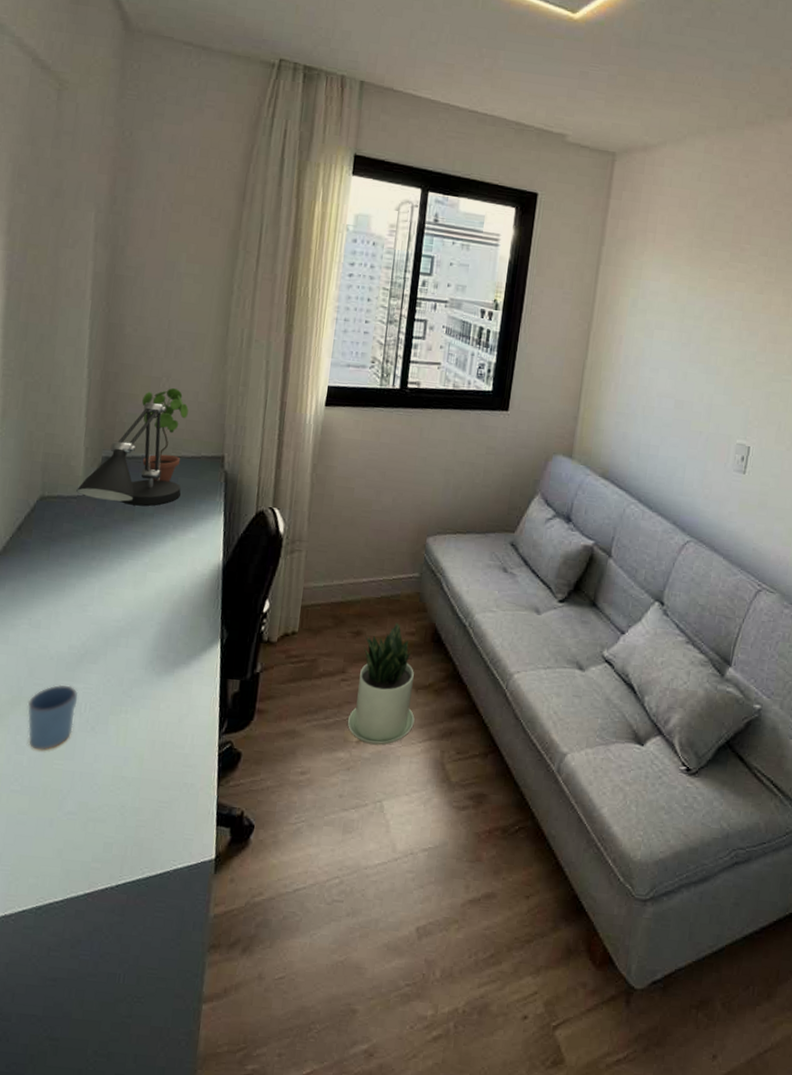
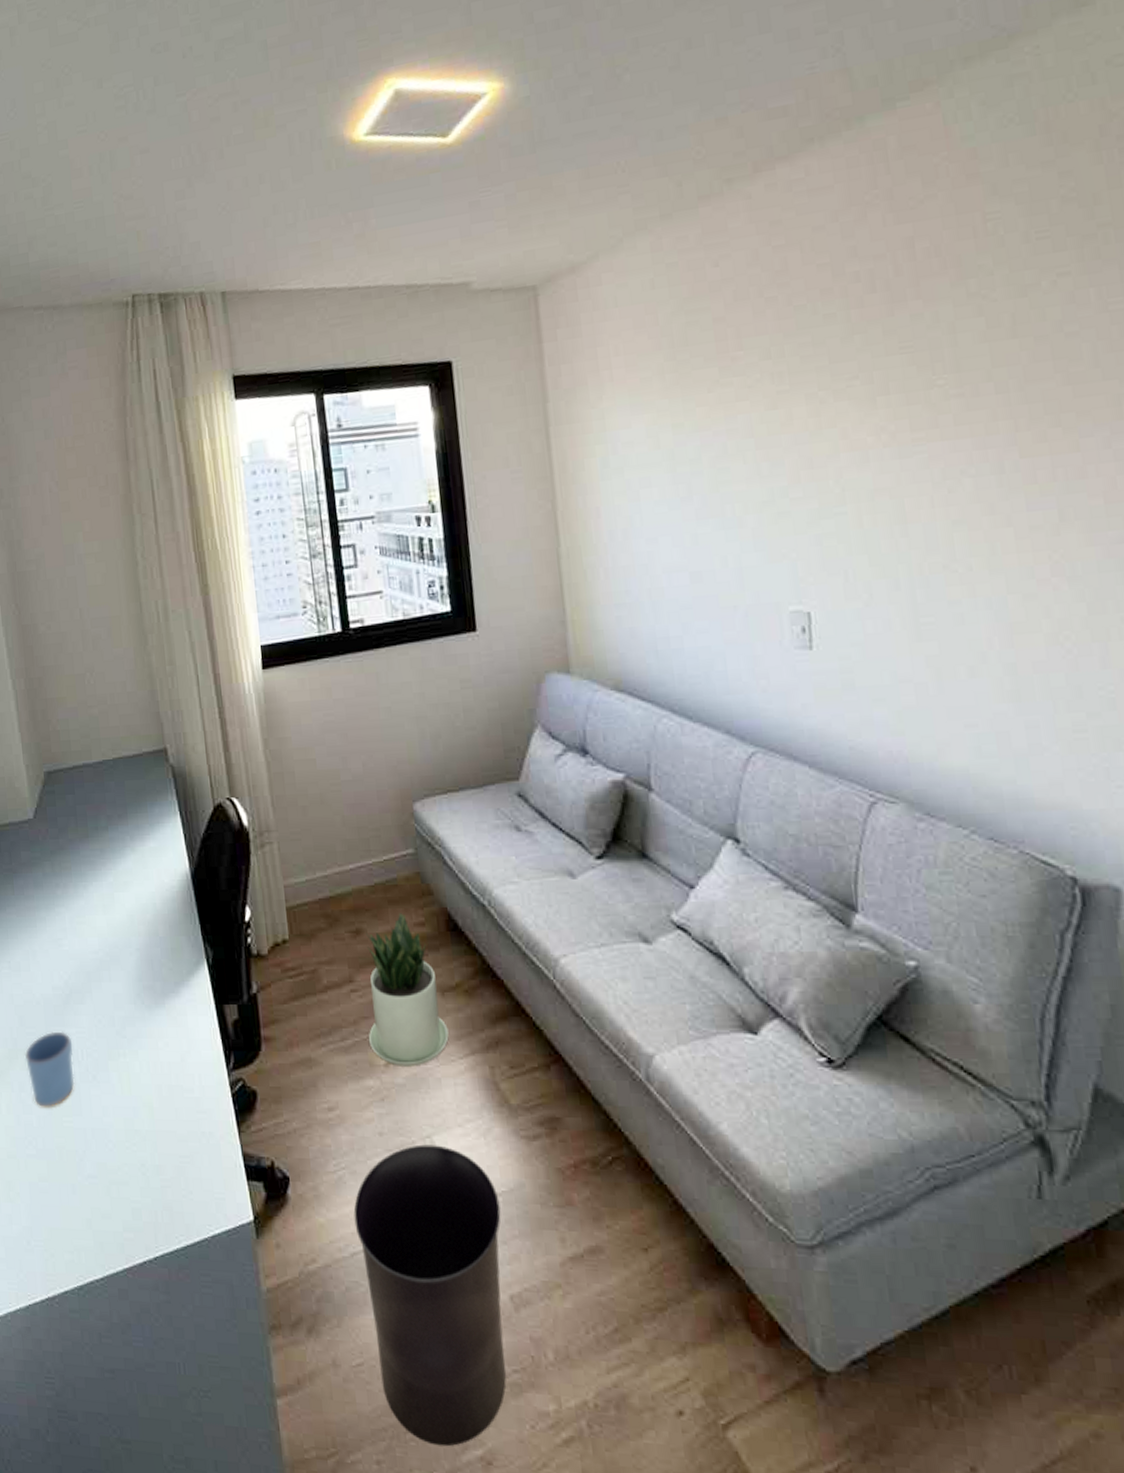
desk lamp: present [76,402,181,506] -> none [26,703,130,821]
potted plant: present [142,388,188,482] -> none [71,683,122,789]
waste bin: none [297,807,425,1043] -> present [353,1144,506,1447]

